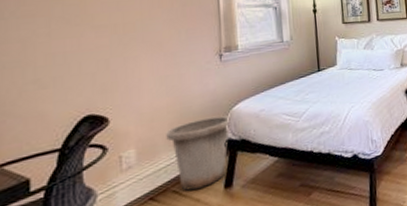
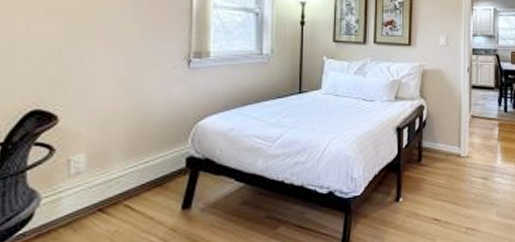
trash can: present [166,115,229,191] -> none [121,129,193,206]

